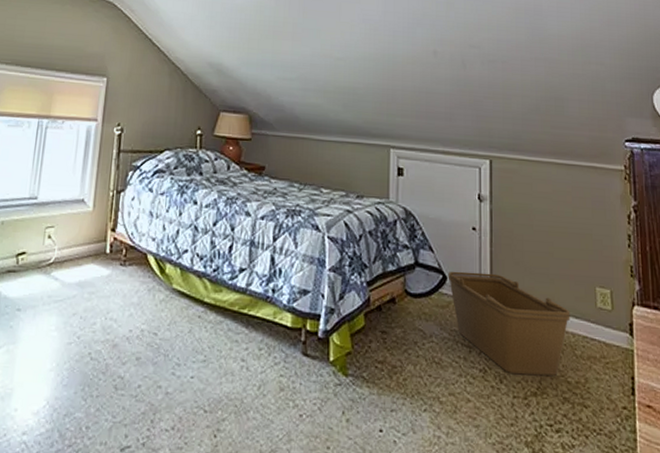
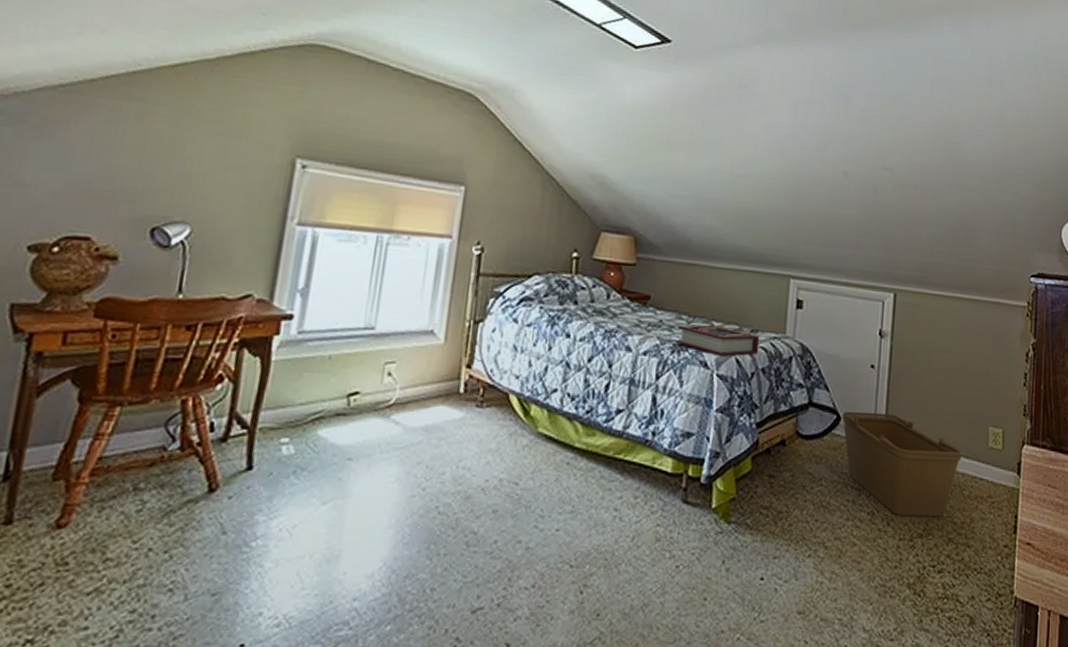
book: none [289,191,366,220] -> present [676,324,760,357]

